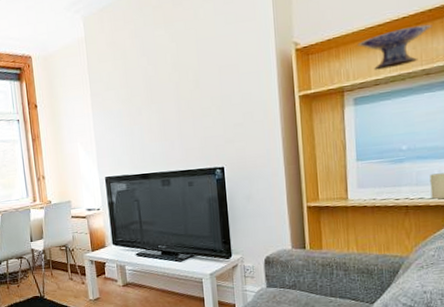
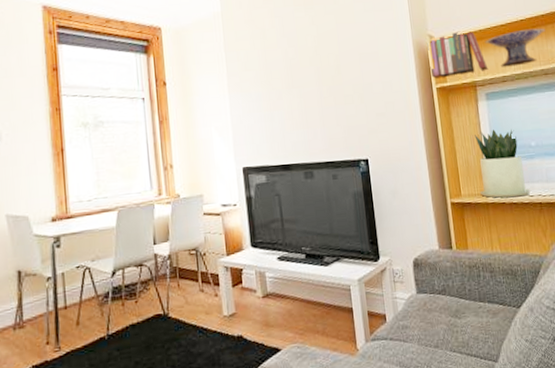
books: none [292,34,359,87] -> present [427,31,489,79]
planter: none [338,133,398,202] -> present [475,129,532,198]

